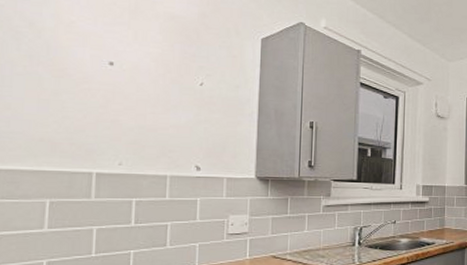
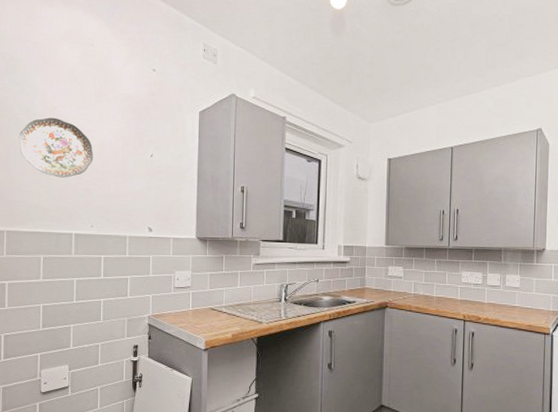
decorative plate: none [18,33,125,106] -> present [18,117,94,178]

